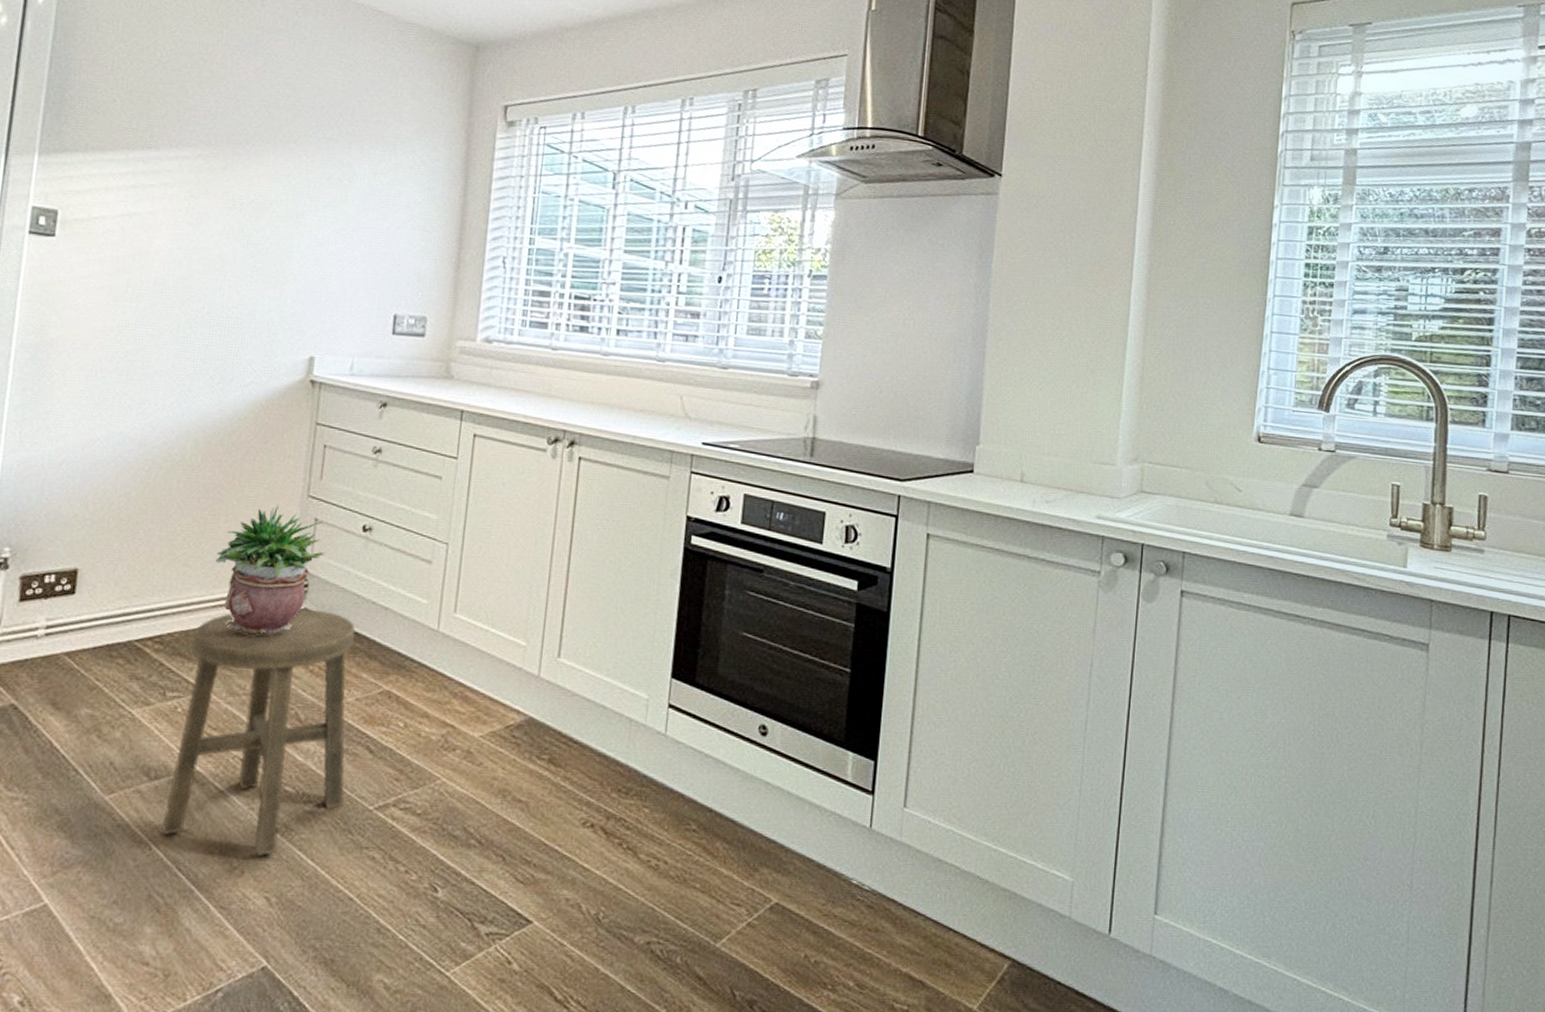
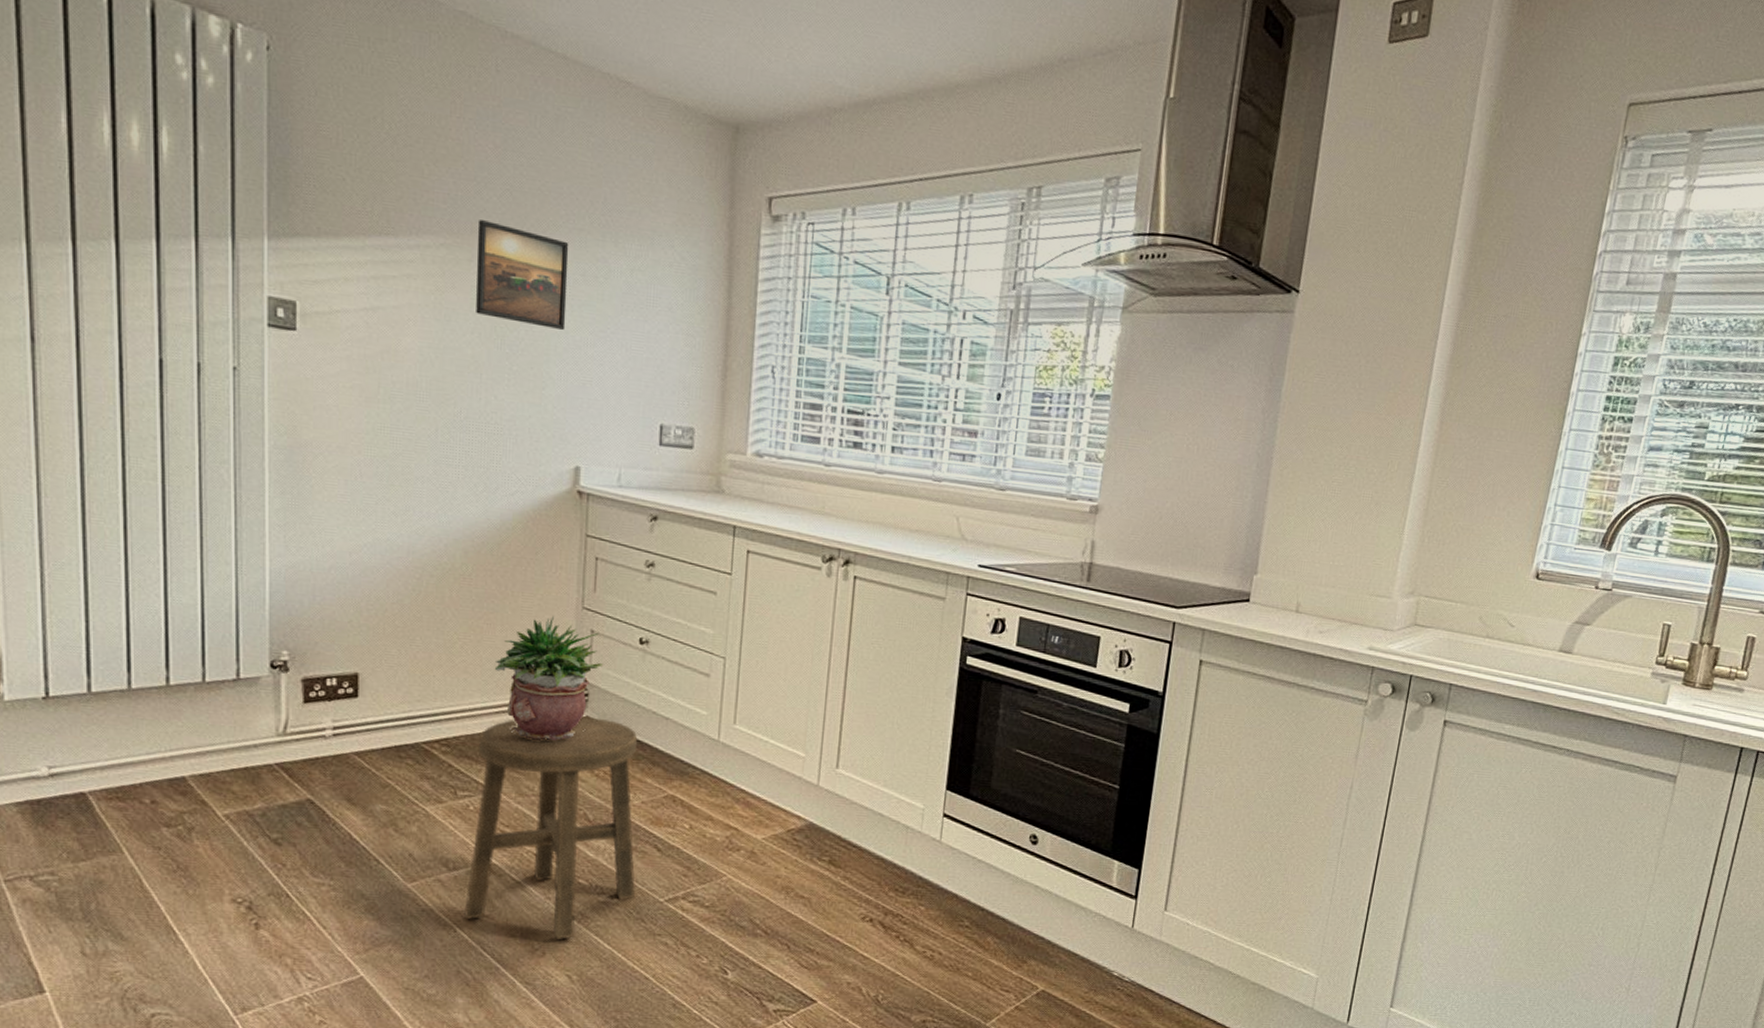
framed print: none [226,133,318,229] -> present [476,220,569,330]

